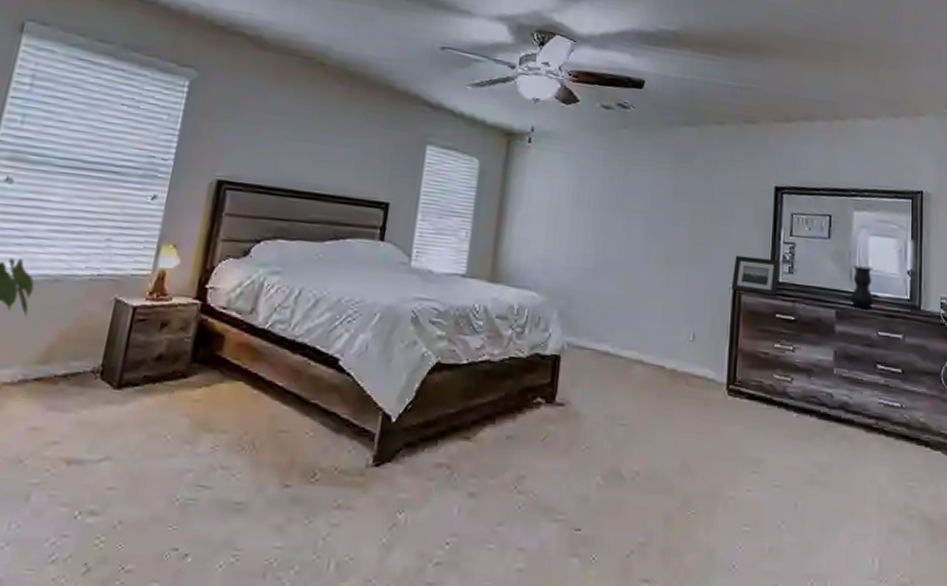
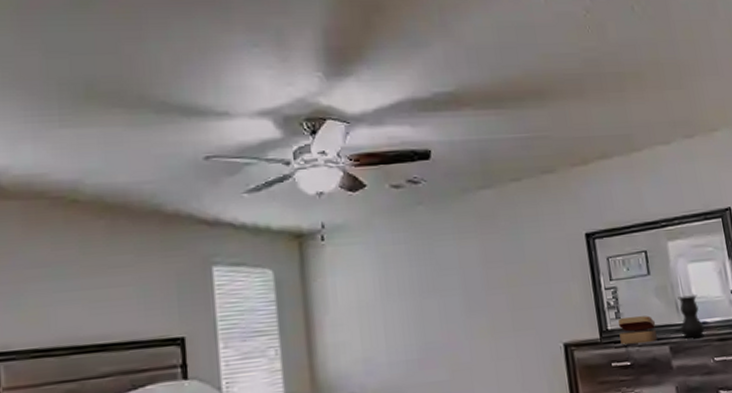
picture frame: present [731,255,780,296] -> none [559,307,609,349]
jewelry box: none [789,274,827,304] -> present [618,316,657,345]

